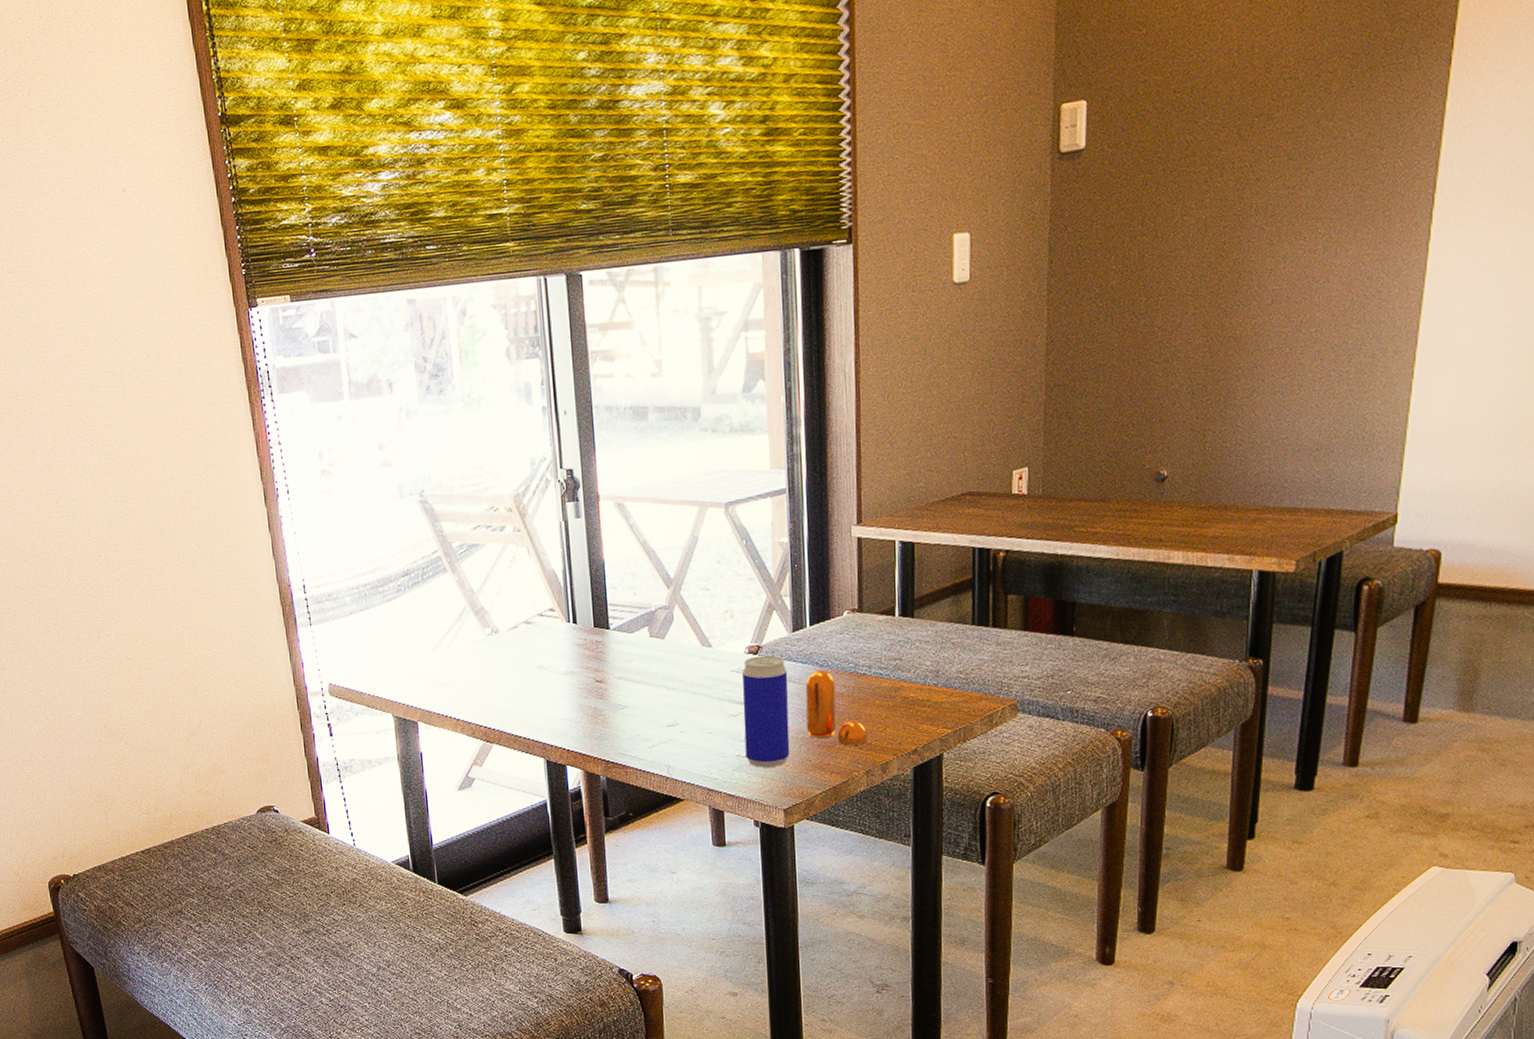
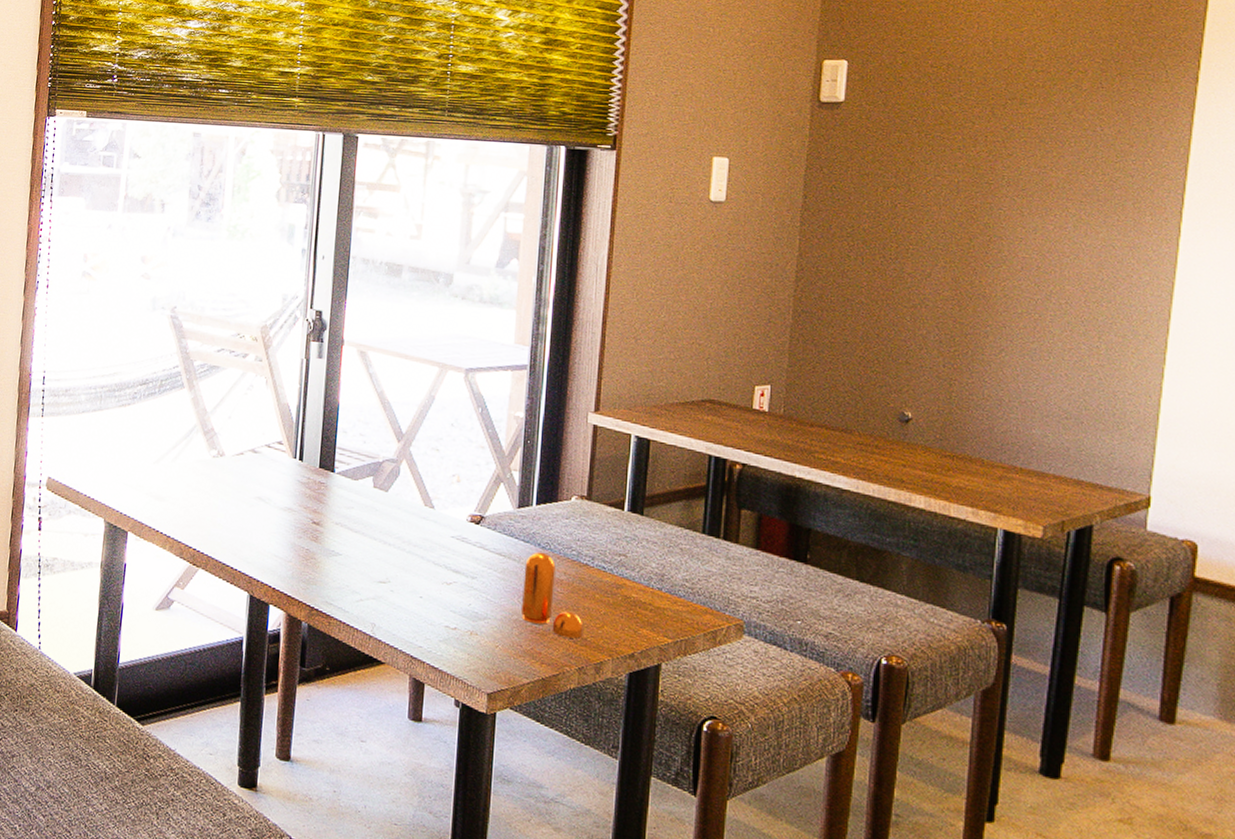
beverage can: present [742,655,790,768] -> none [454,526,508,646]

